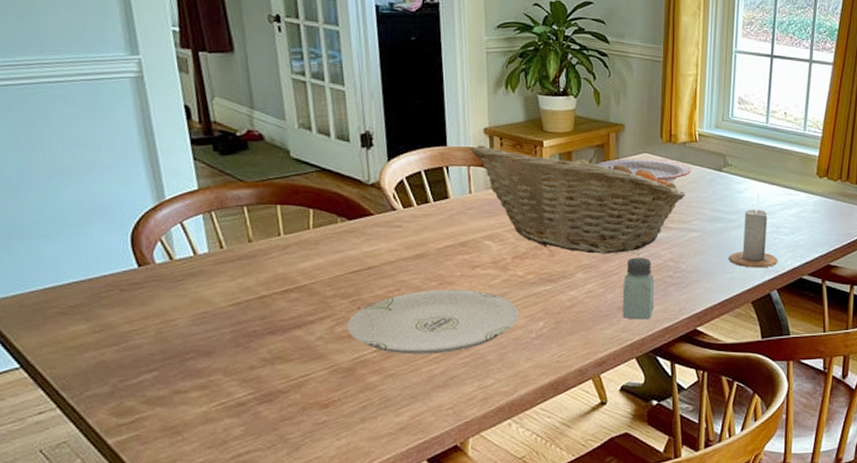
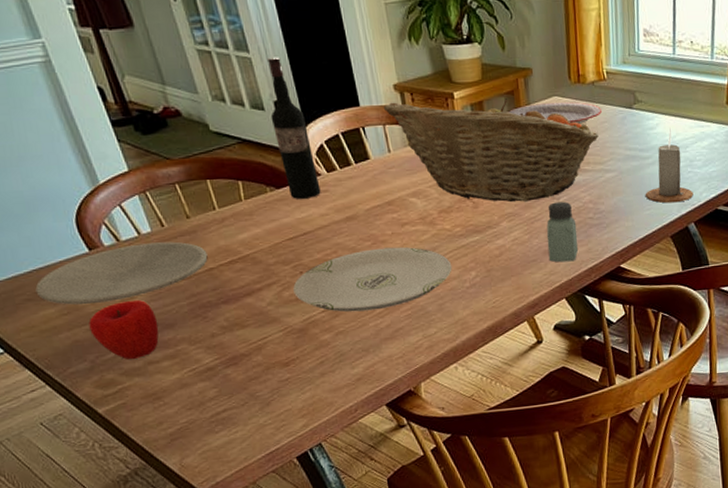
plate: none [71,264,263,322] -> present [35,241,208,305]
apple: none [119,324,195,388] -> present [88,300,159,360]
wine bottle: none [354,92,394,232] -> present [266,57,321,199]

